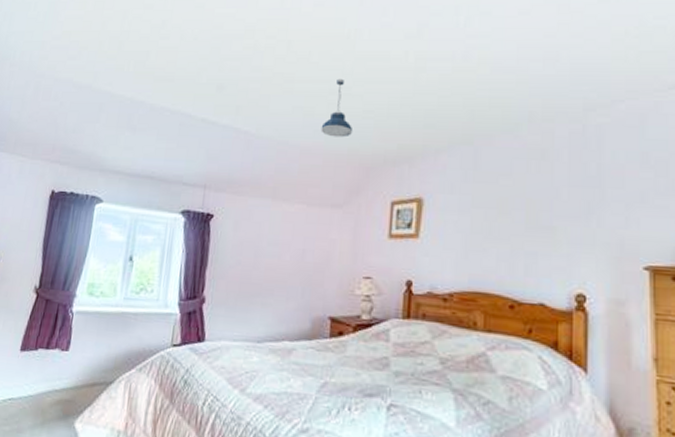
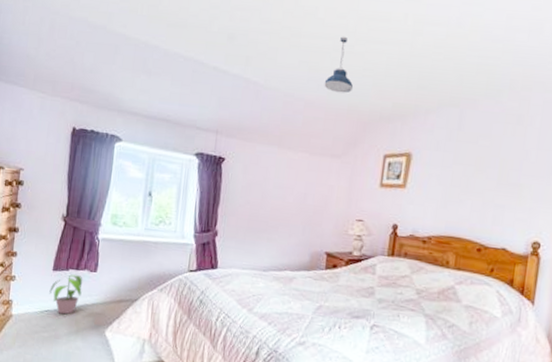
potted plant: none [14,354,53,403] -> present [49,274,83,315]

